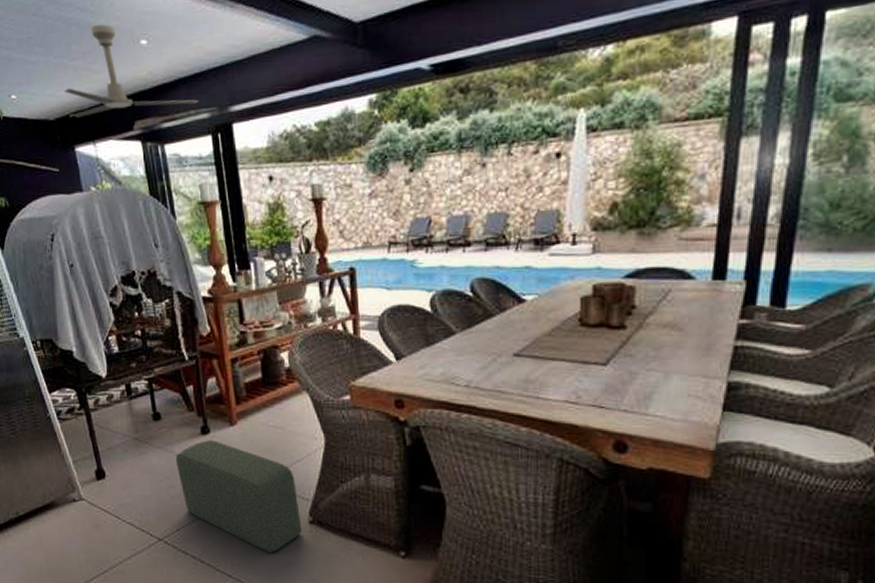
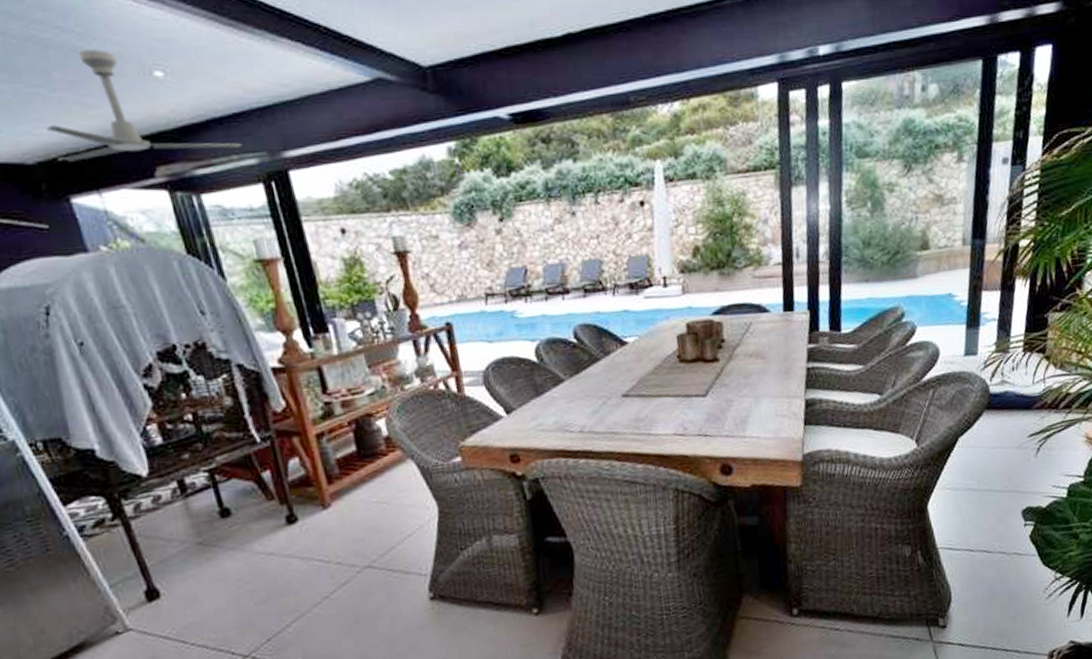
pouf: present [176,440,302,553] -> none [256,529,422,642]

